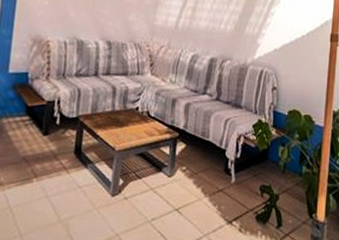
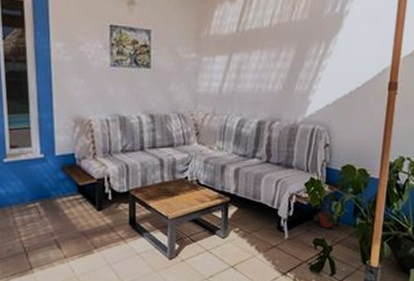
potted plant: none [260,137,293,175] -> present [313,193,347,228]

